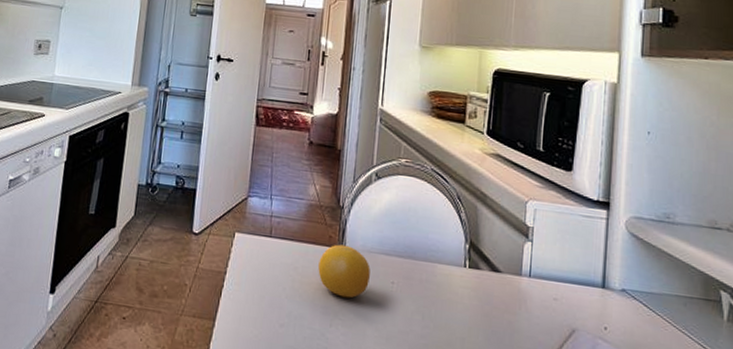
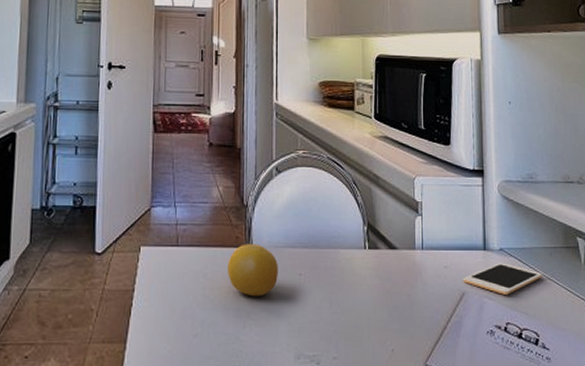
cell phone: none [574,304,672,340] -> present [463,263,542,295]

